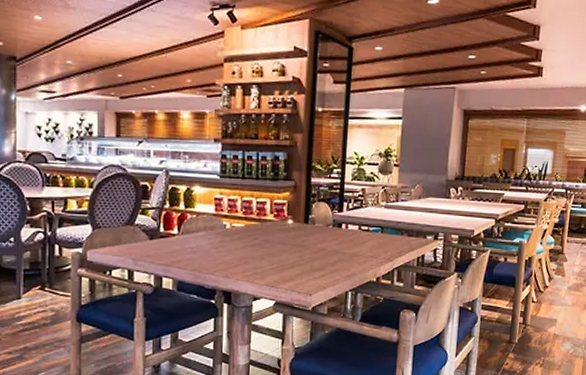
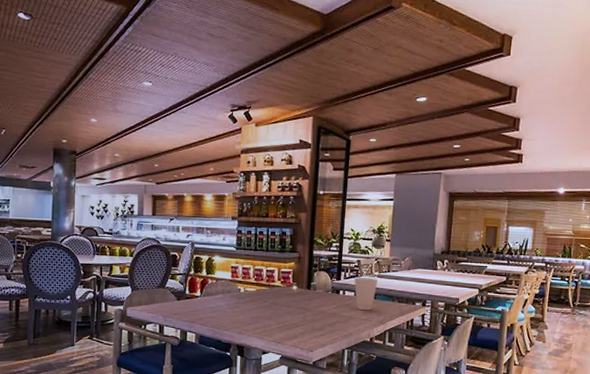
cup: none [358,209,386,247] -> present [354,277,378,311]

